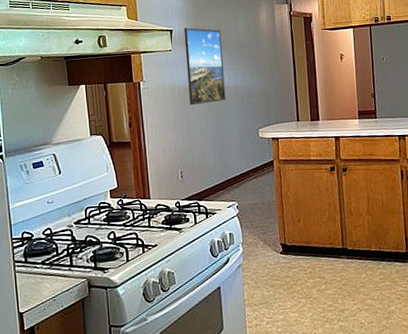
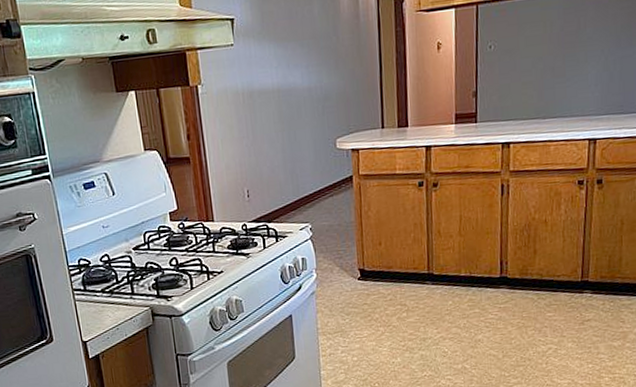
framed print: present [183,27,226,106] -> none [247,14,298,113]

